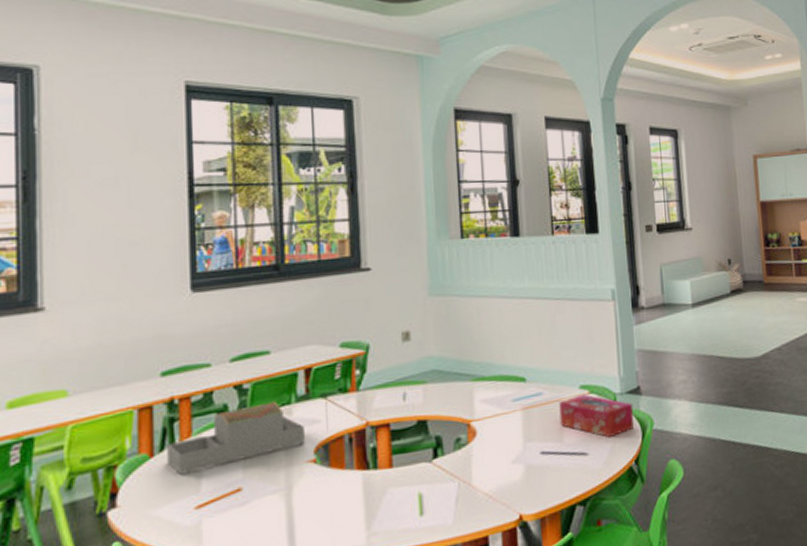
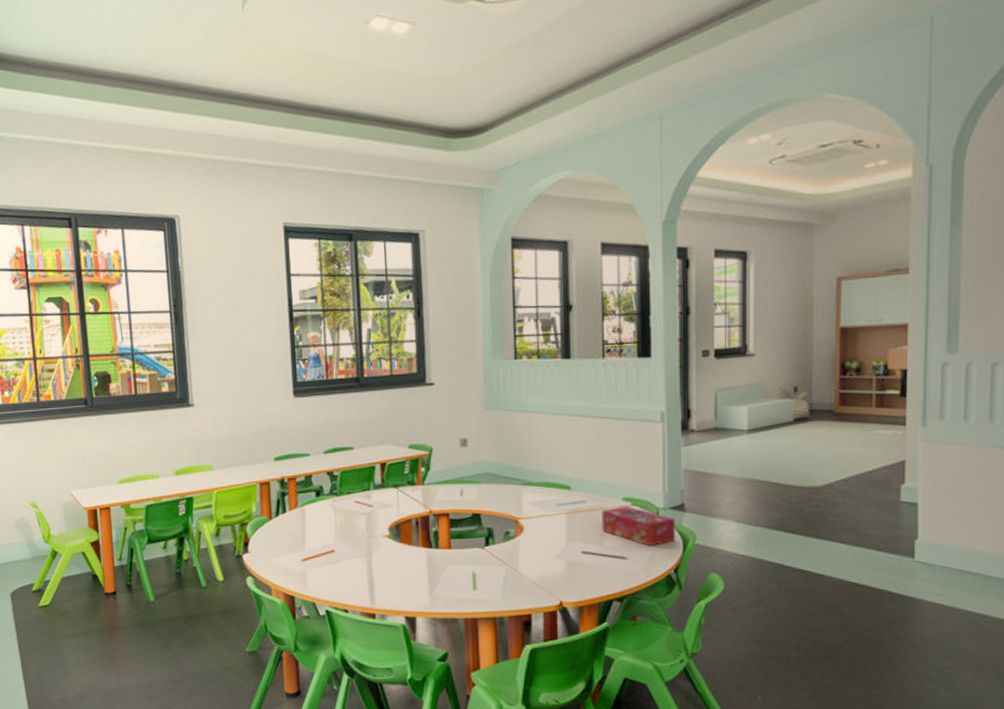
architectural model: present [167,401,305,475] -> none [281,487,381,535]

